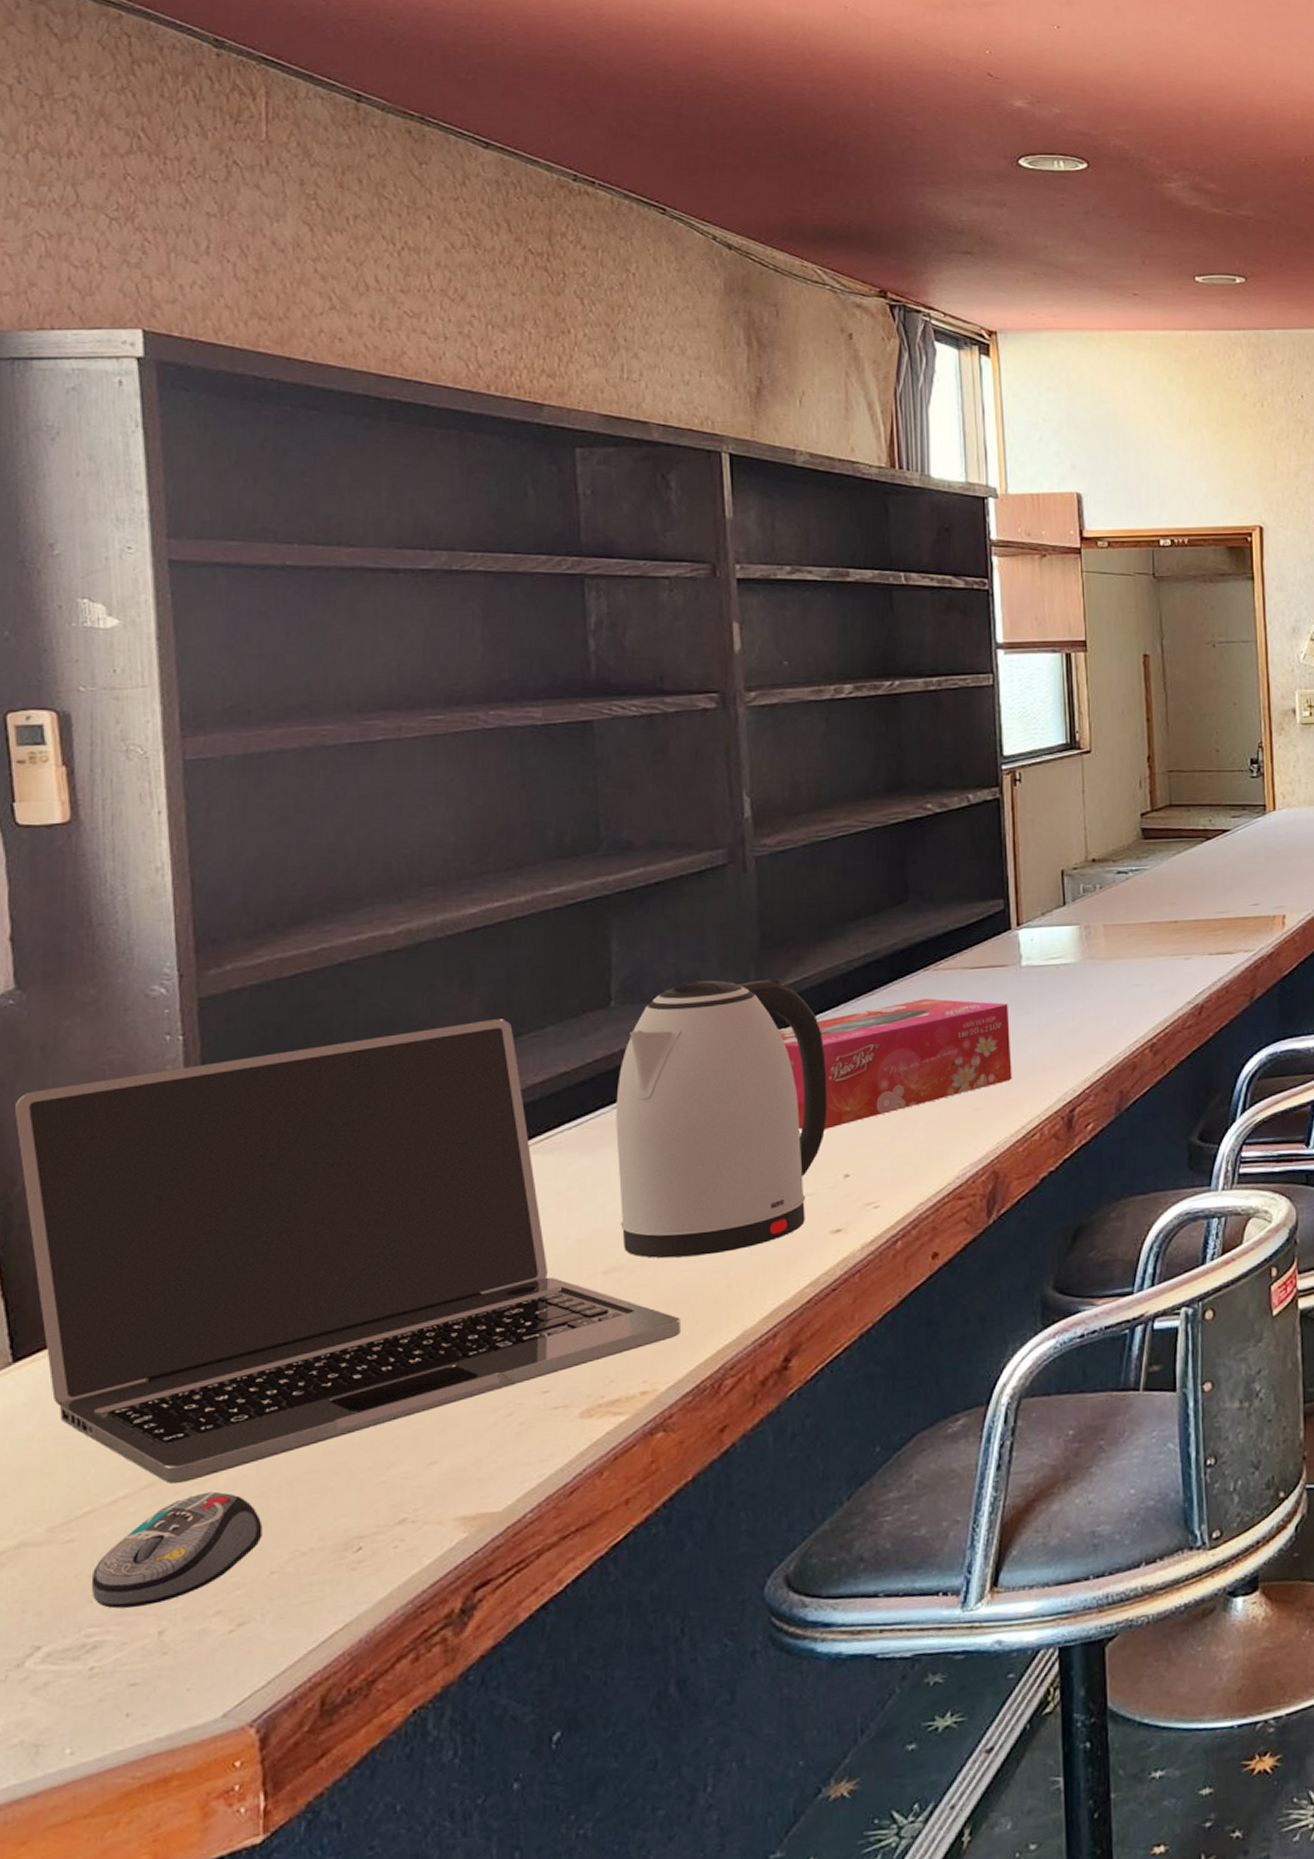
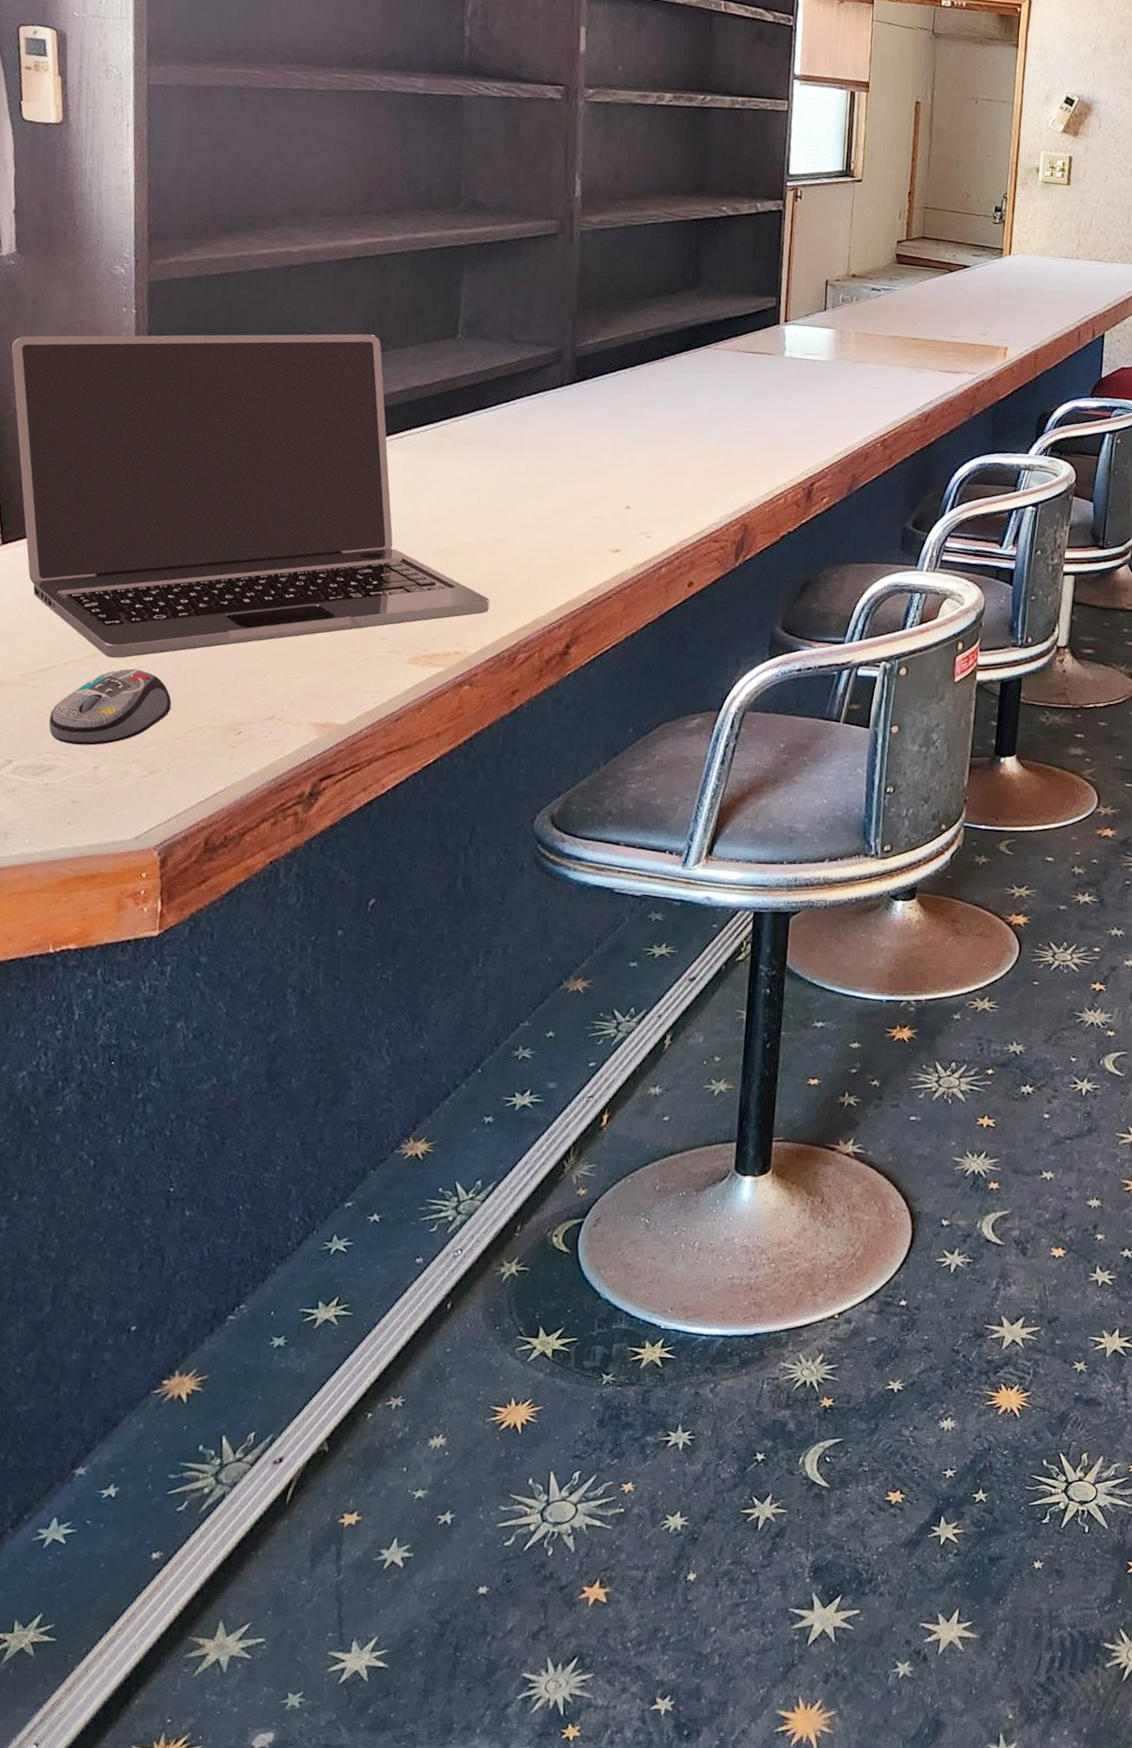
kettle: present [616,978,828,1259] -> none [450,328,621,553]
tissue box: present [778,998,1012,1130] -> none [585,371,770,467]

